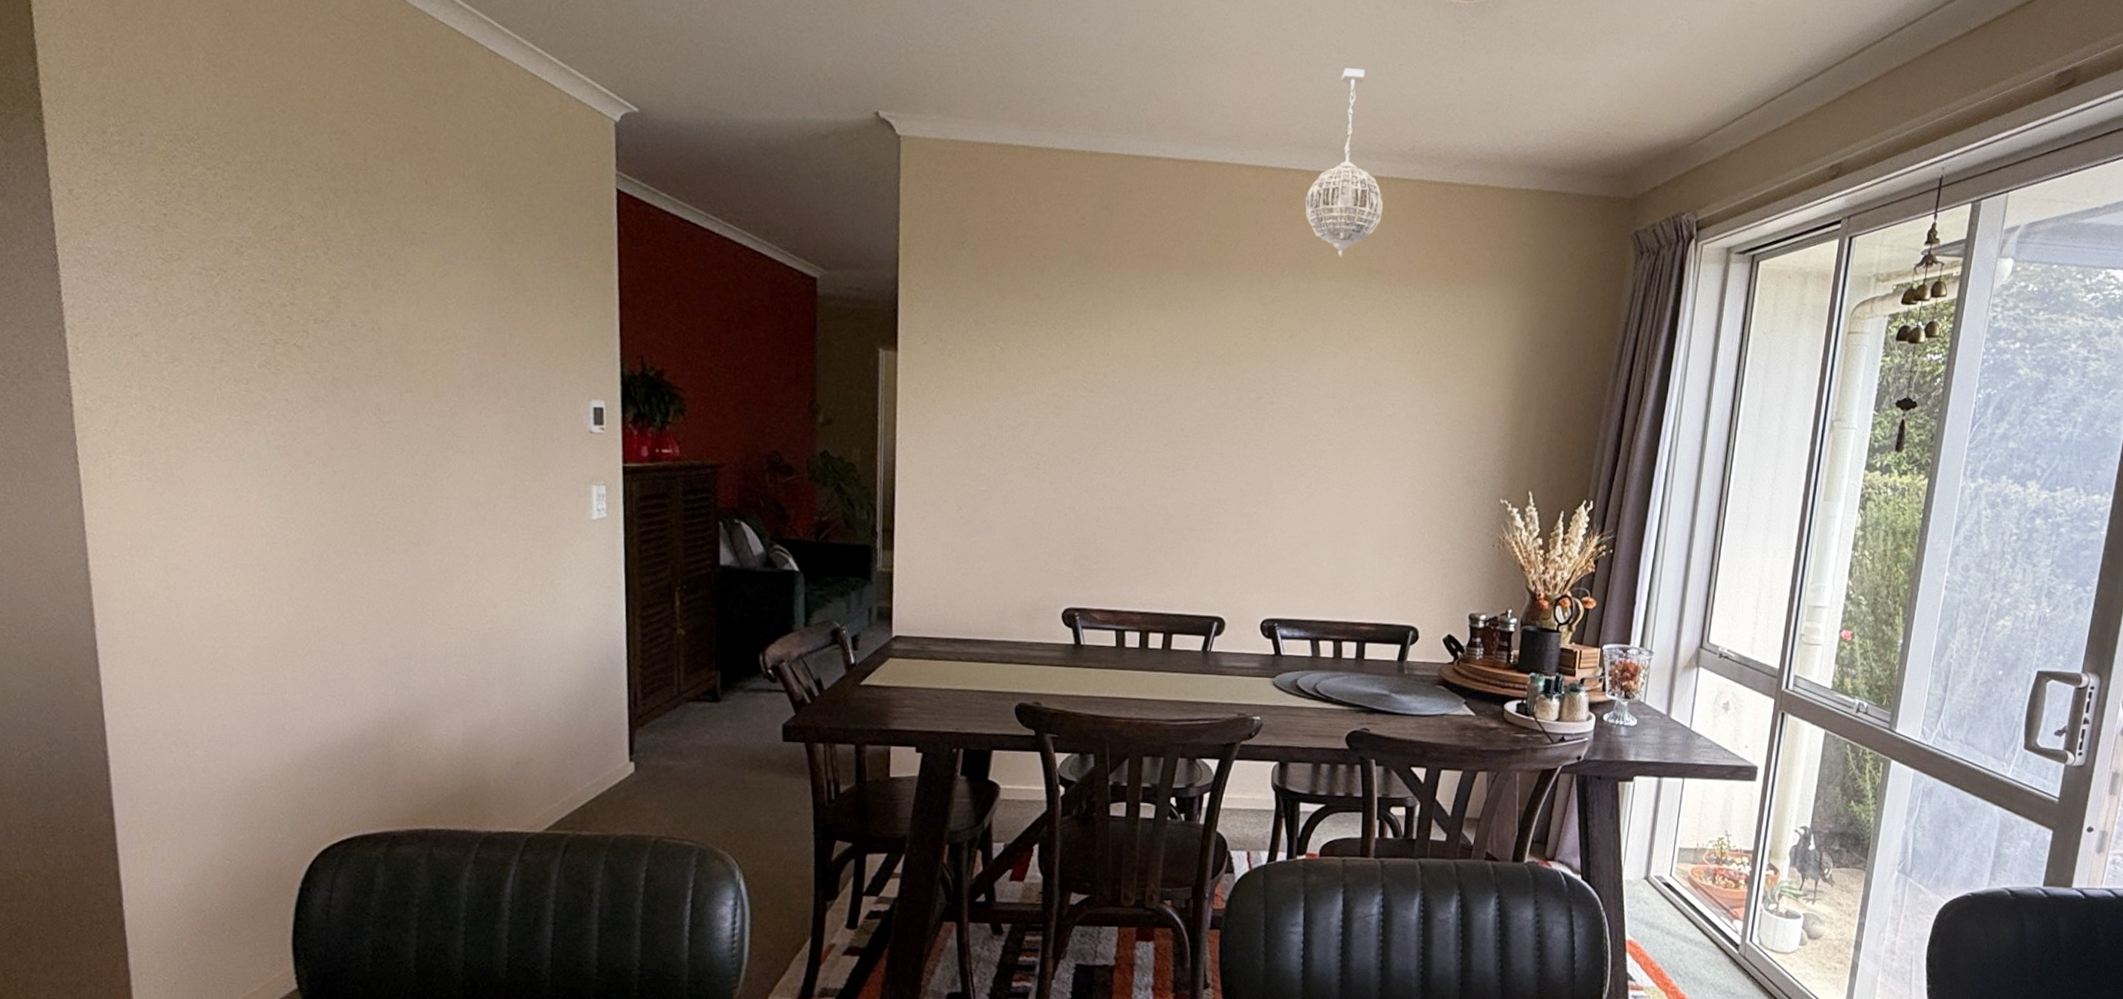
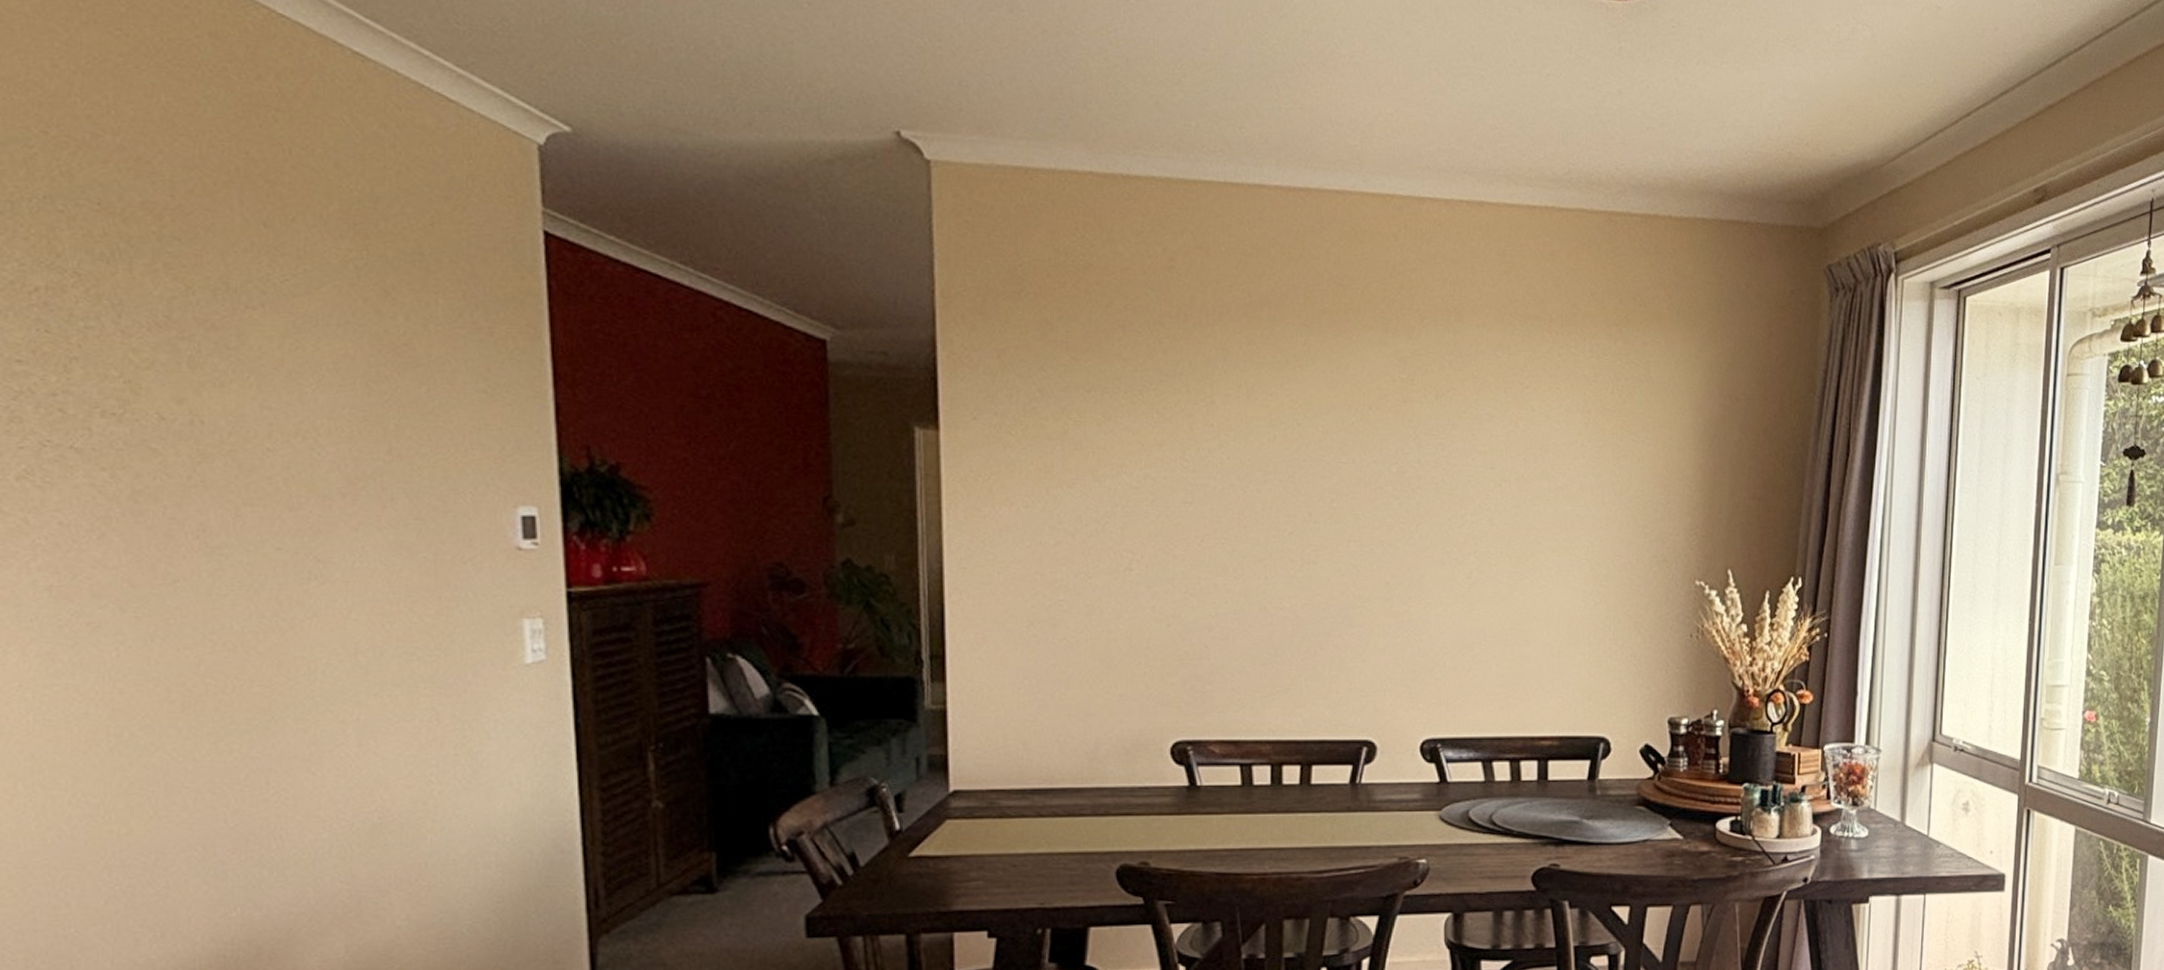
pendant light: present [1305,68,1384,258] -> none [1444,78,1538,302]

